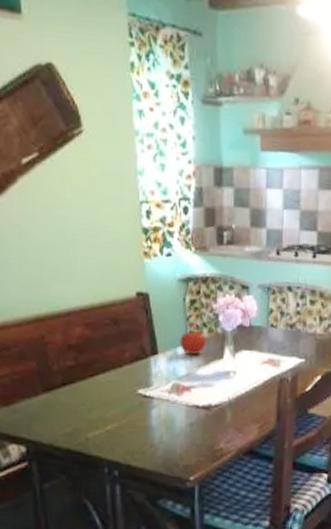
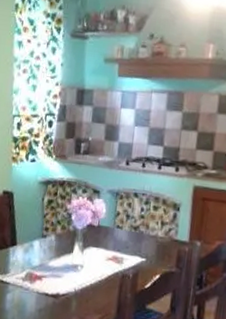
fruit: present [179,327,207,355] -> none [36,224,60,249]

